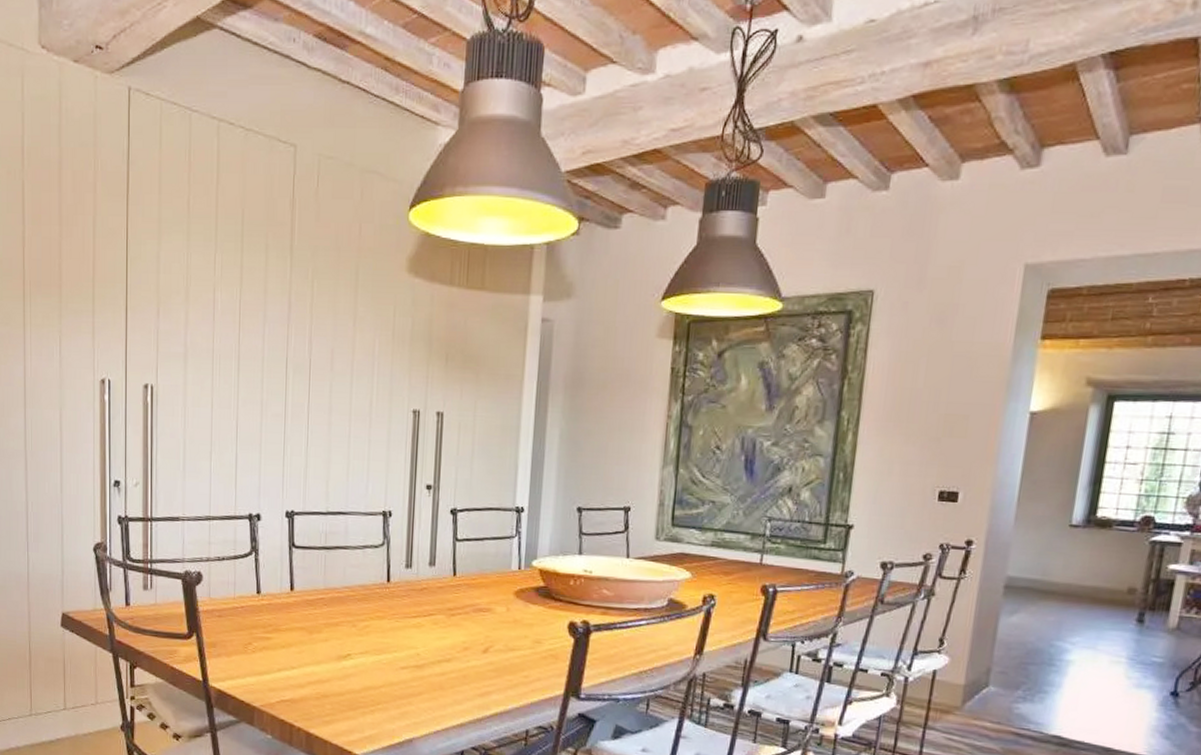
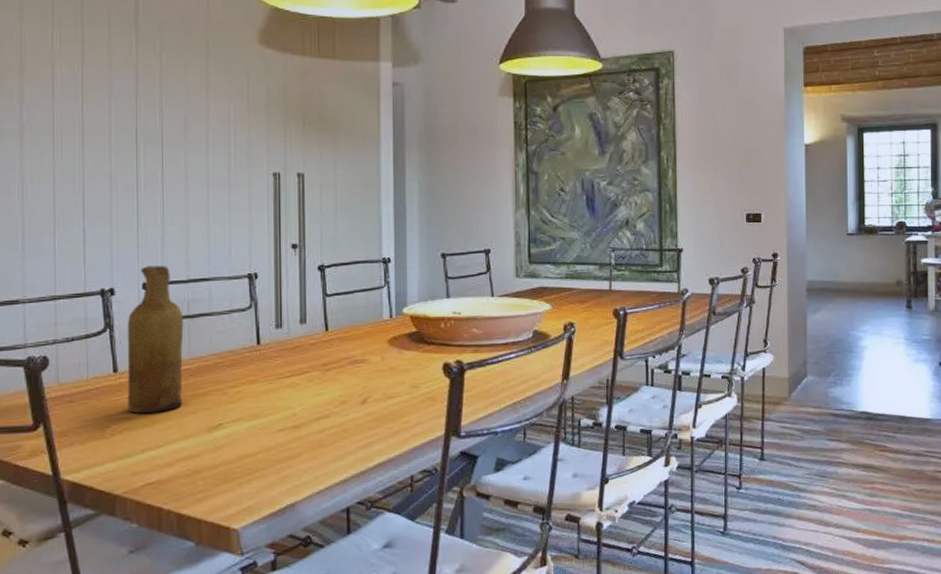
vase: none [268,495,321,637] -> present [127,266,184,414]

